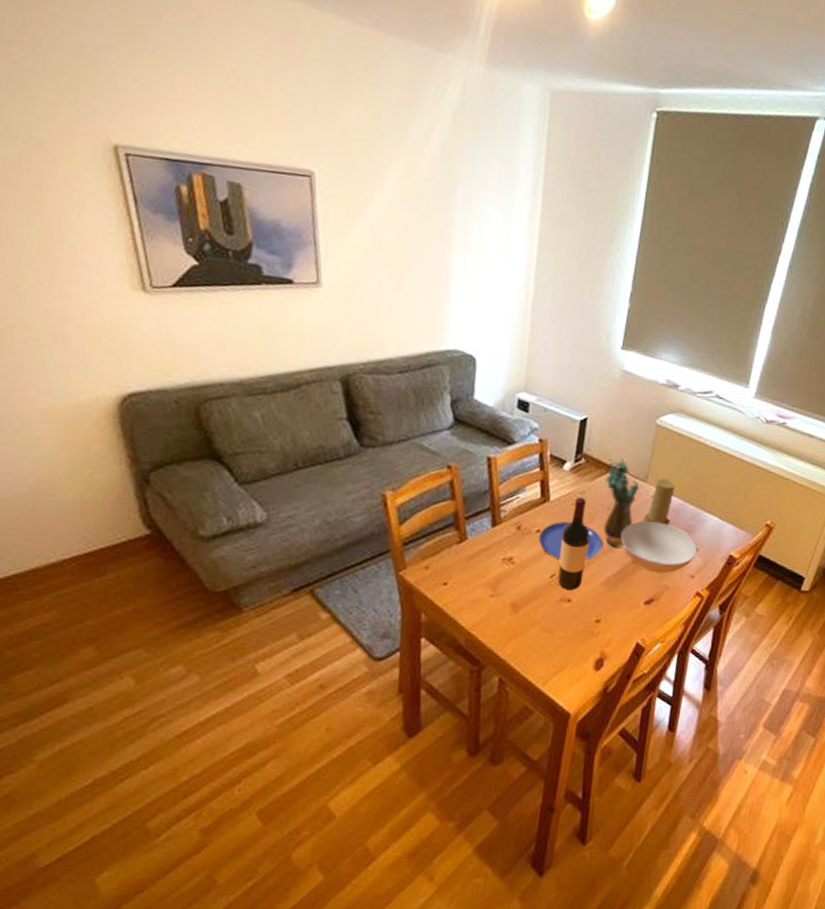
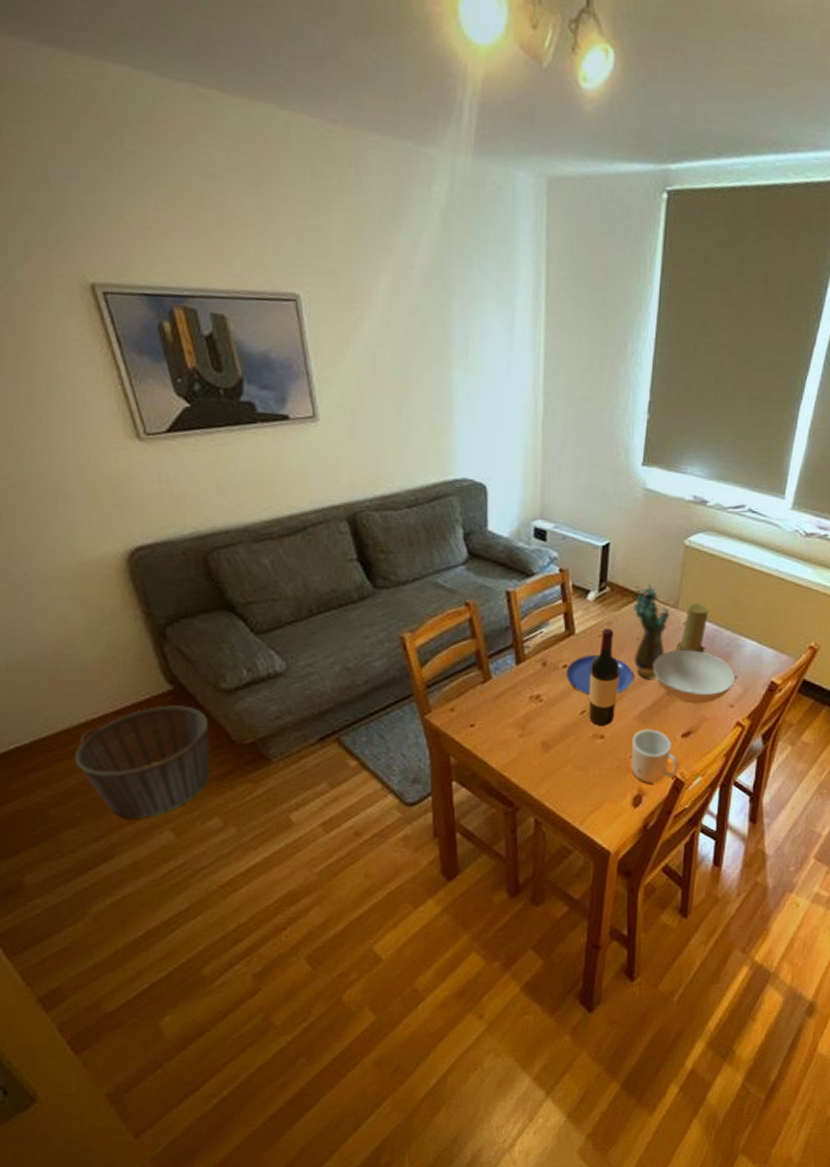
basket: none [39,549,184,664] -> present [74,705,210,819]
mug: none [594,595,640,647] -> present [630,729,679,783]

